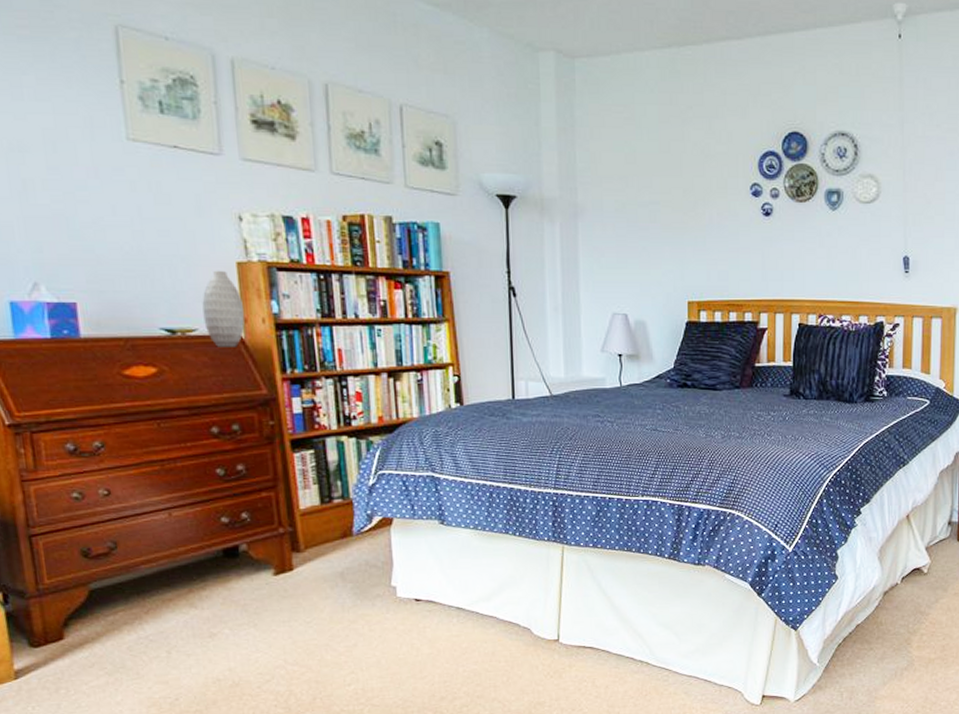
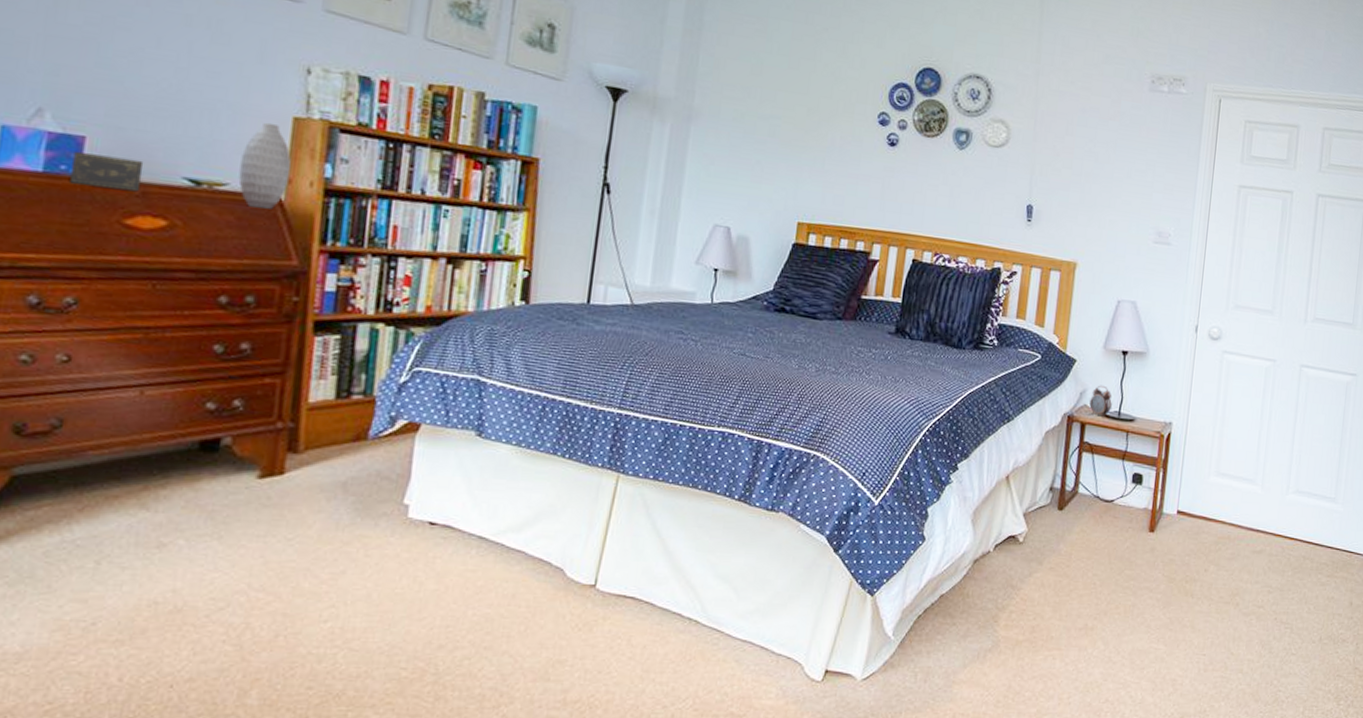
decorative box: none [71,318,130,346] -> present [70,152,144,192]

